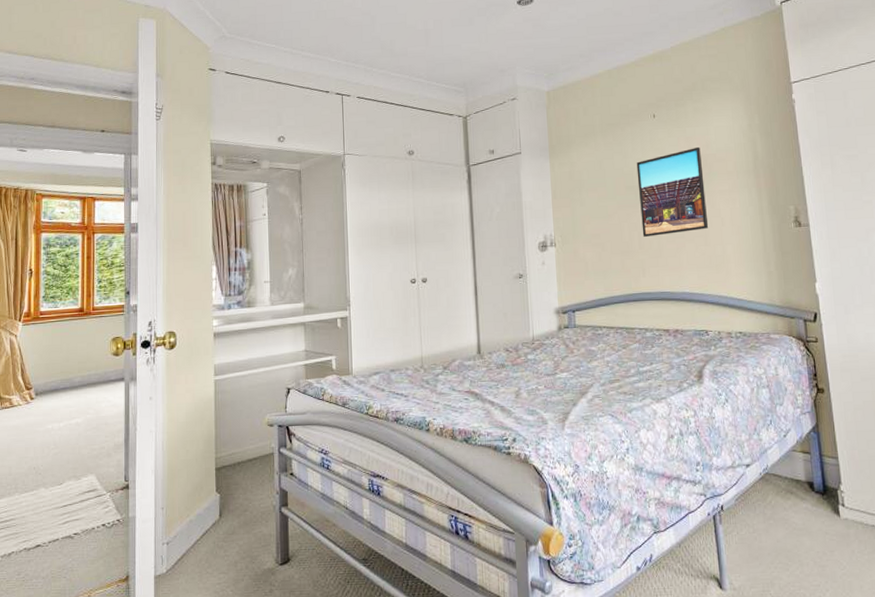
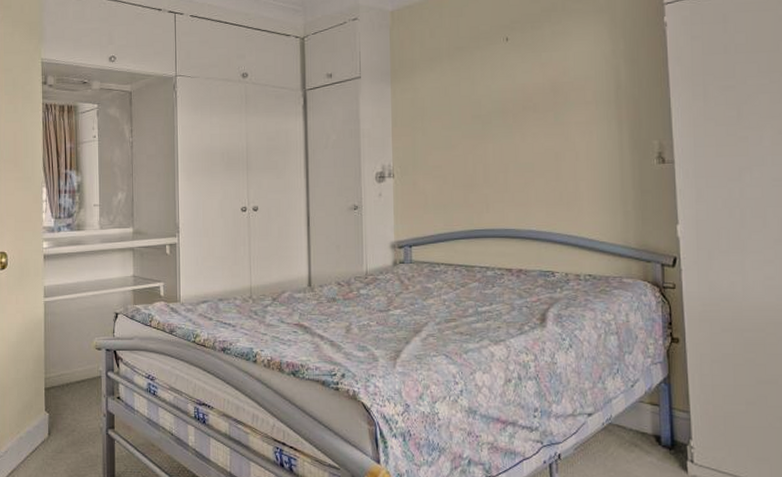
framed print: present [636,146,709,237] -> none [485,73,561,170]

